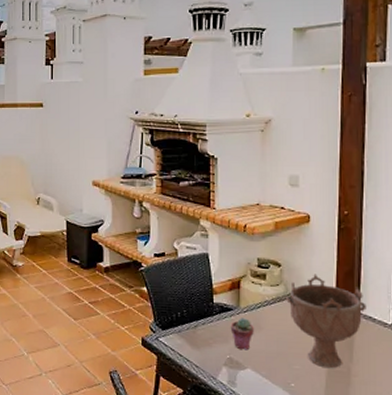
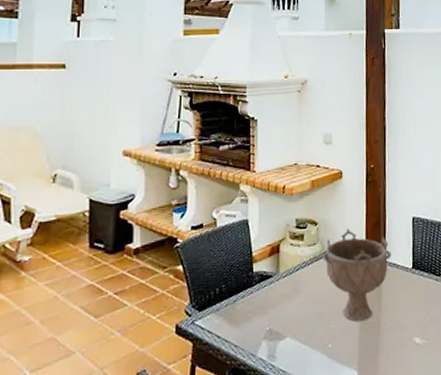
potted succulent: present [230,318,254,351] -> none [270,283,293,319]

